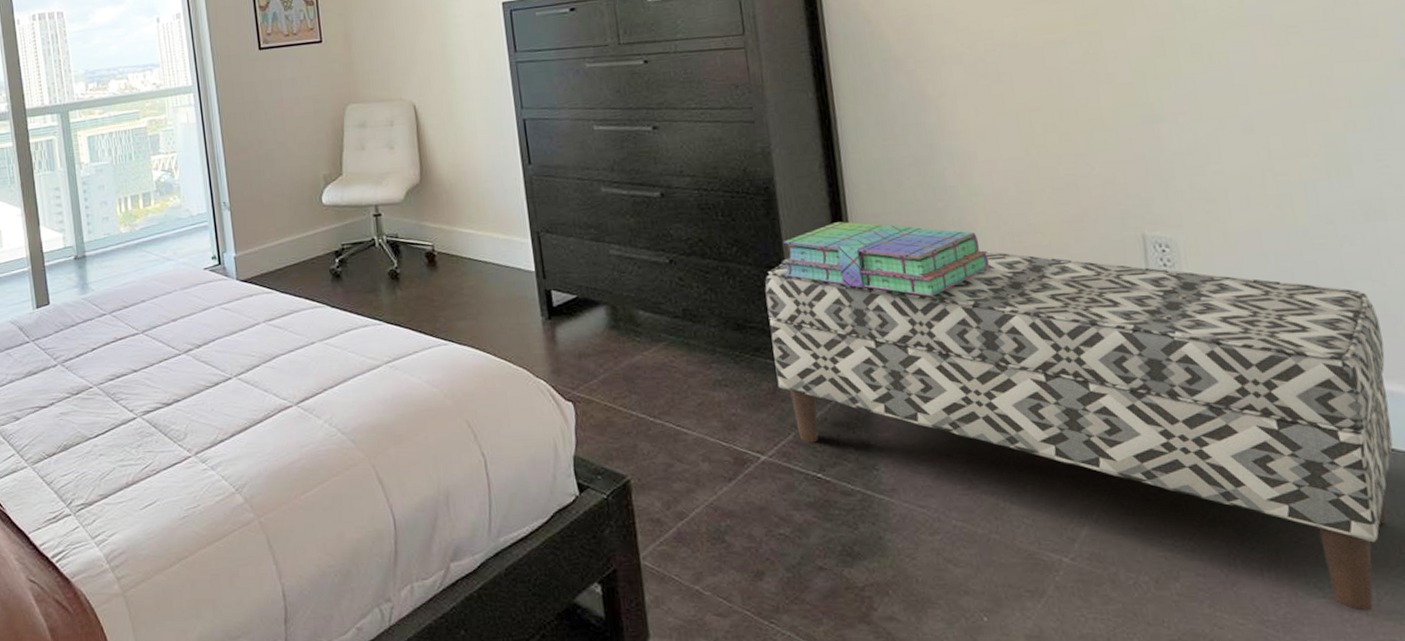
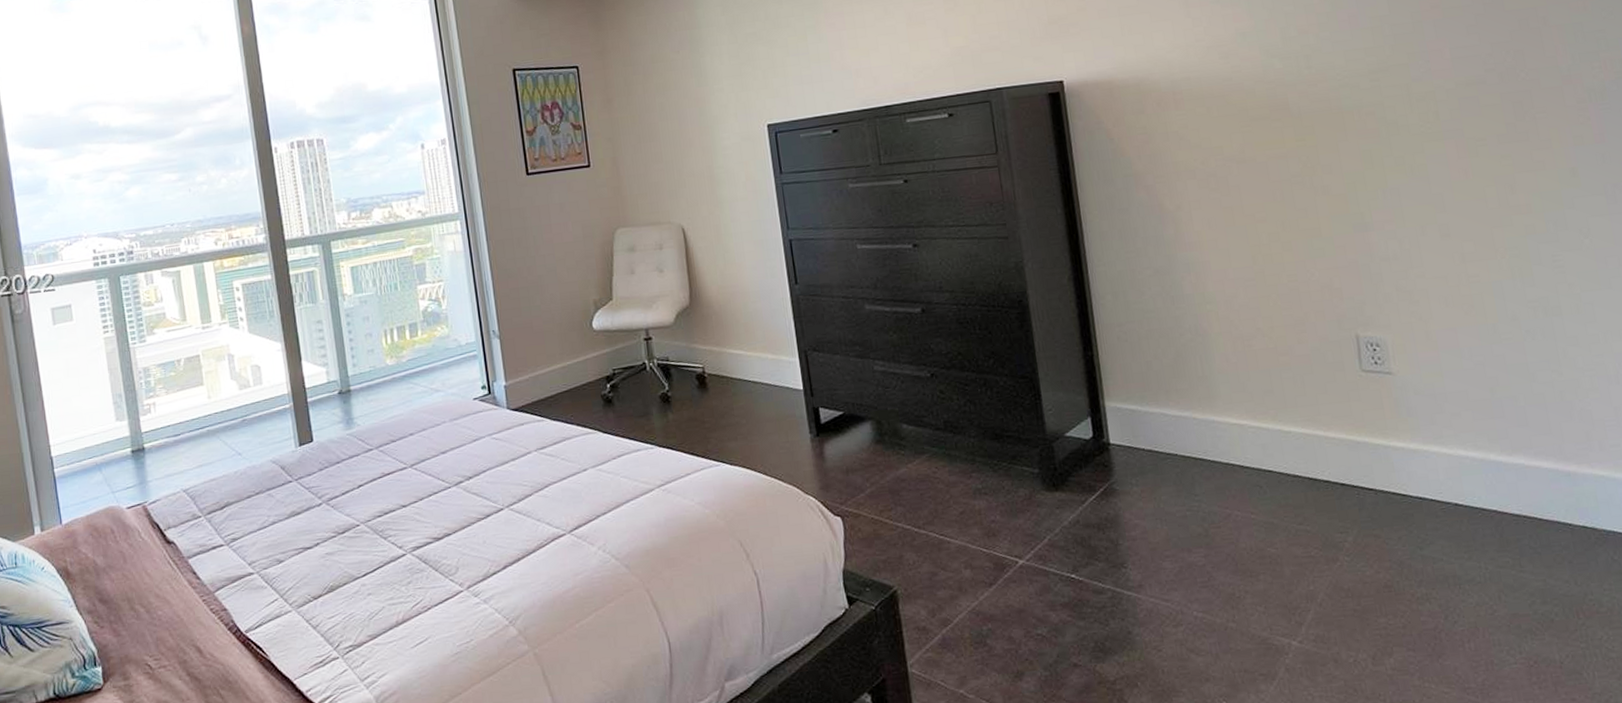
bench: present [764,250,1394,611] -> none [1020,354,1571,674]
stack of books: present [781,222,990,297] -> none [1034,331,1223,401]

